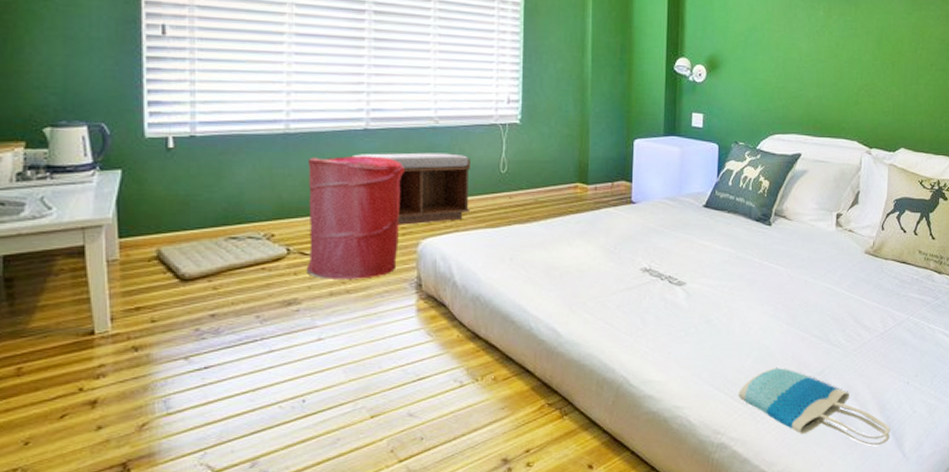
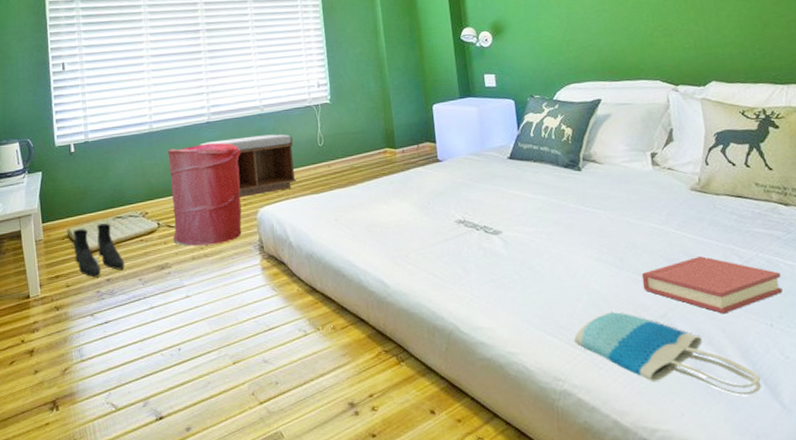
boots: none [164,245,238,312] -> present [72,223,125,278]
hardback book: none [808,316,923,372] -> present [641,255,783,314]

